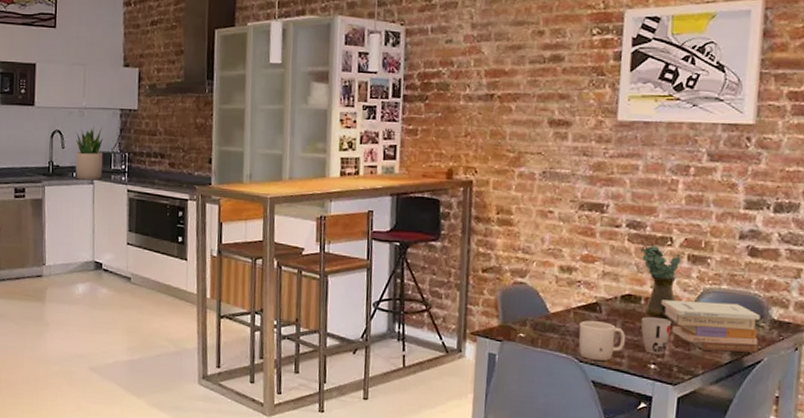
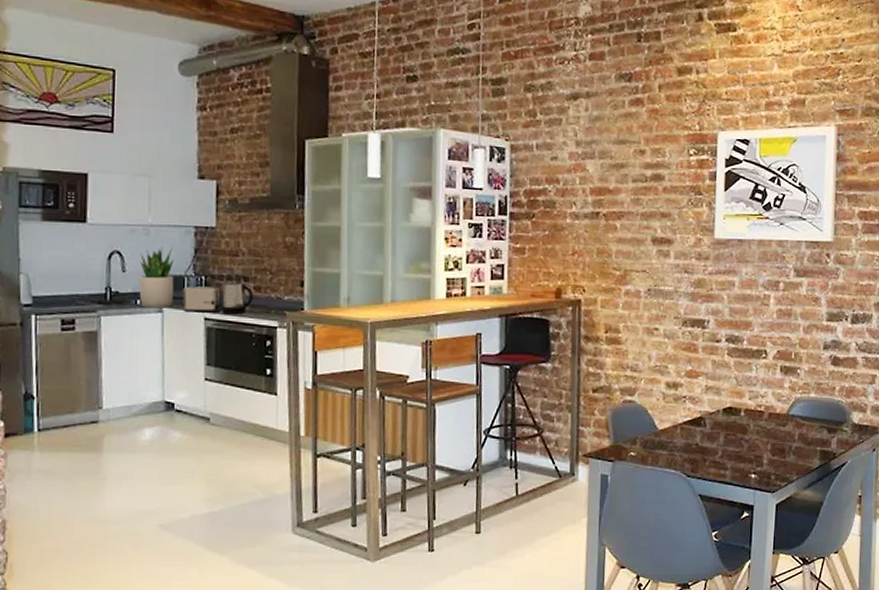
toaster: none [110,161,144,186] -> present [182,286,224,313]
kettle: none [141,157,168,188] -> present [221,281,253,315]
mug: present [578,320,626,361] -> none [685,435,729,474]
vase: present [641,241,681,327] -> none [739,355,774,437]
cup: present [641,316,672,355] -> none [741,427,769,464]
books: present [661,299,761,353] -> none [758,410,844,457]

